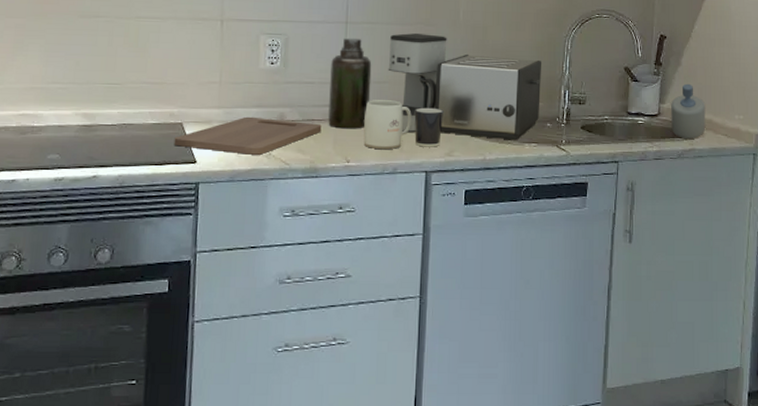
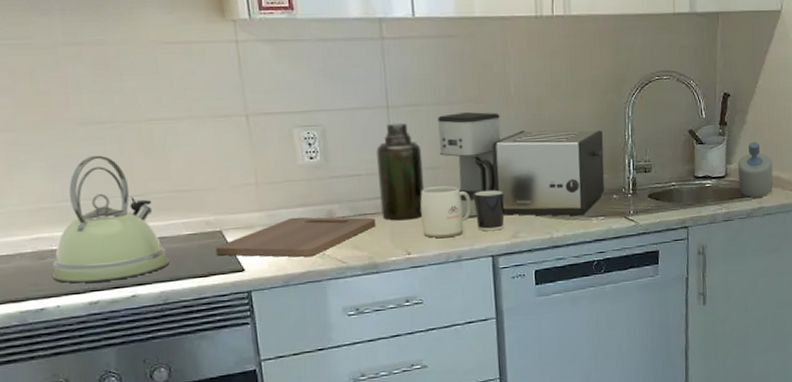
kettle: none [28,45,132,160] -> present [51,155,169,284]

